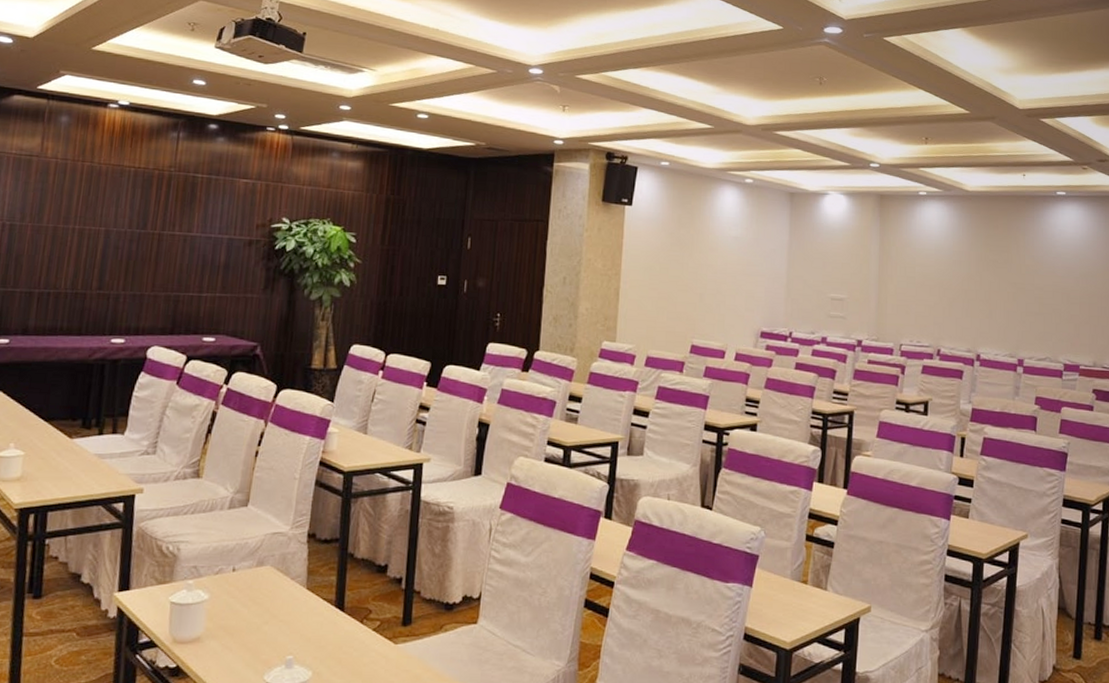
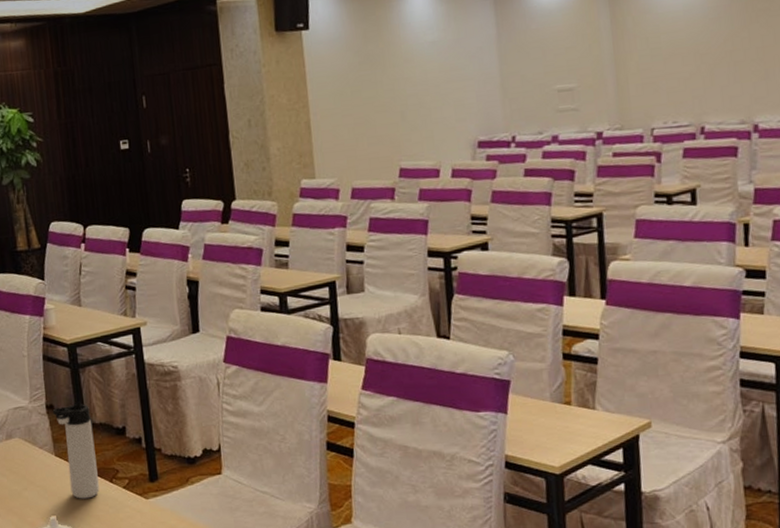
thermos bottle: none [313,533,354,639] -> present [52,401,100,499]

